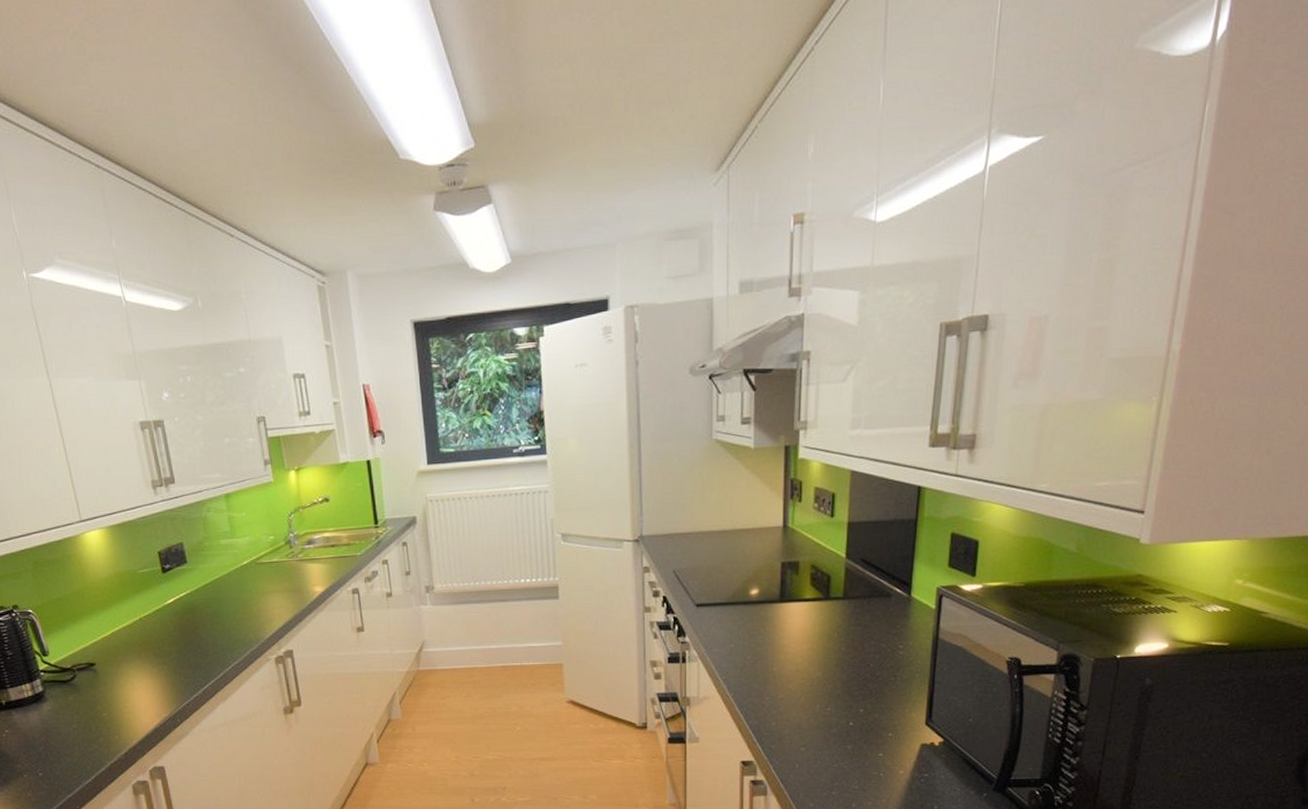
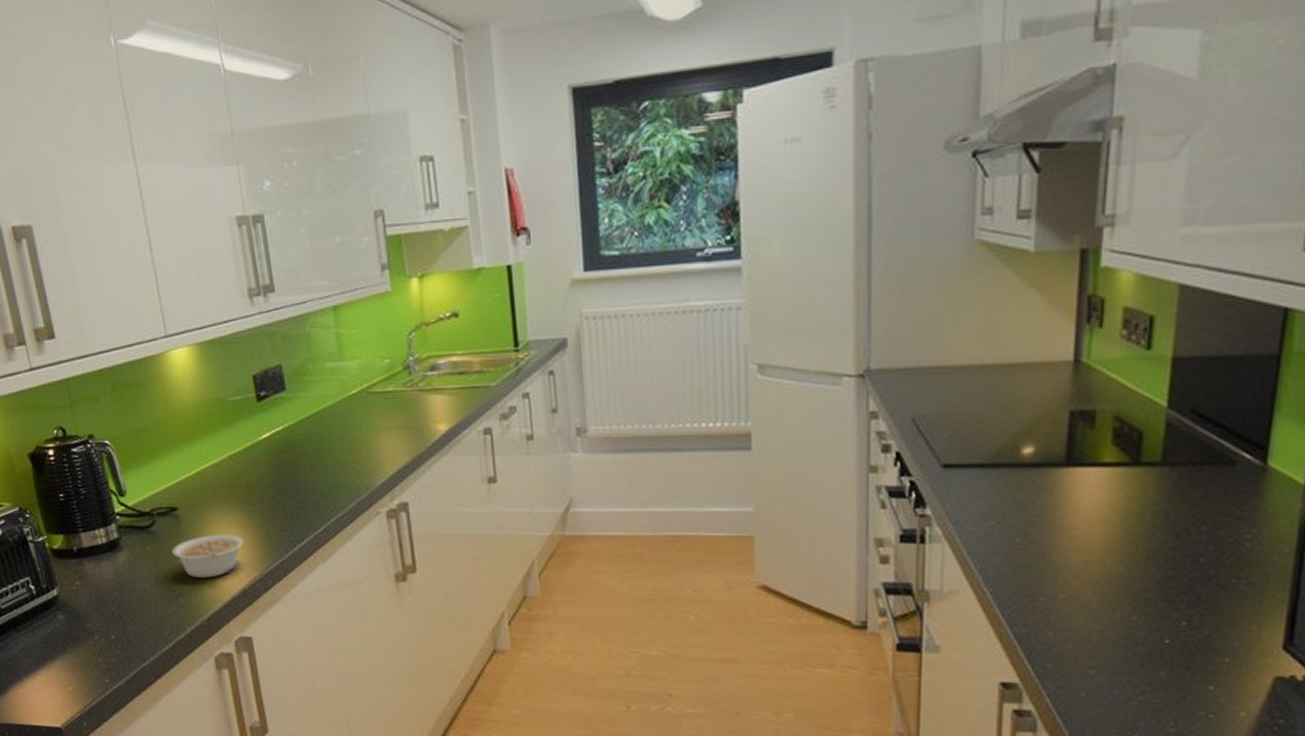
legume: none [91,683,155,721] -> present [172,534,244,579]

